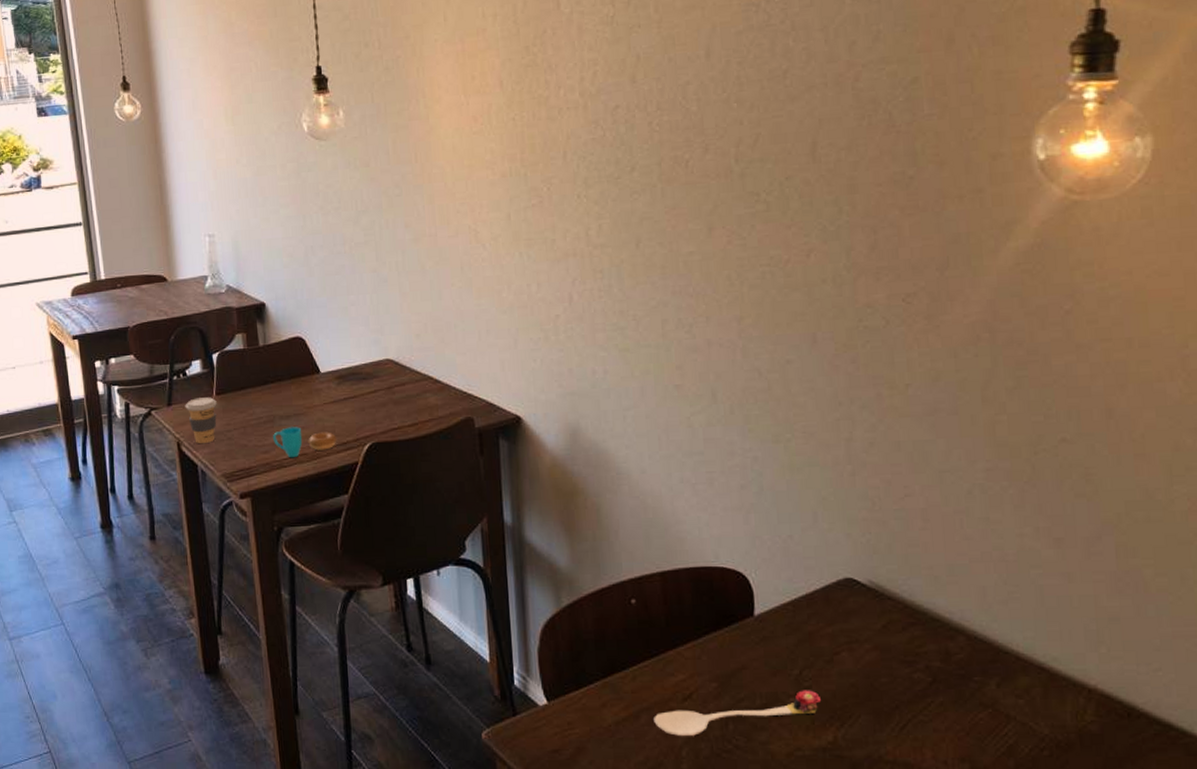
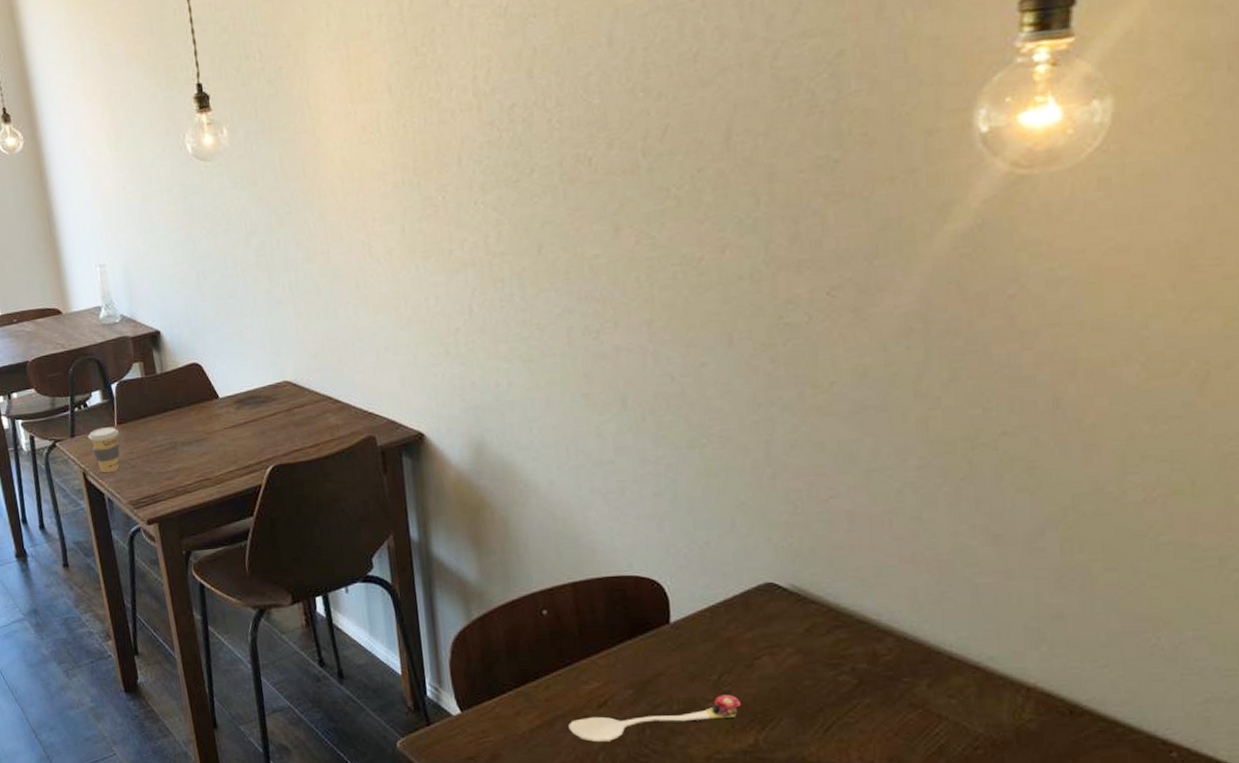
cup: present [272,427,337,458] -> none [175,452,240,484]

